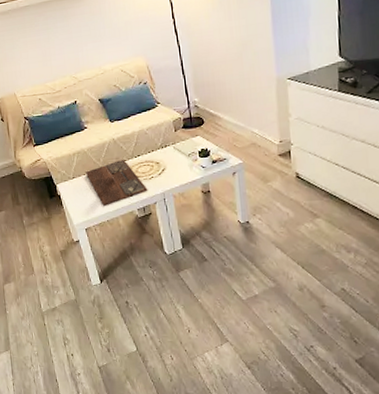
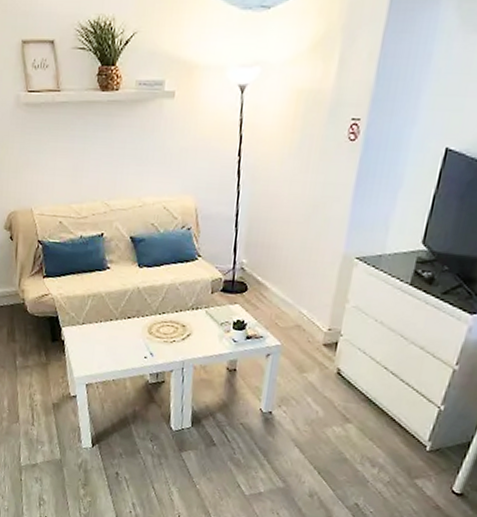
decorative tray: present [85,158,148,207] -> none [97,307,167,364]

